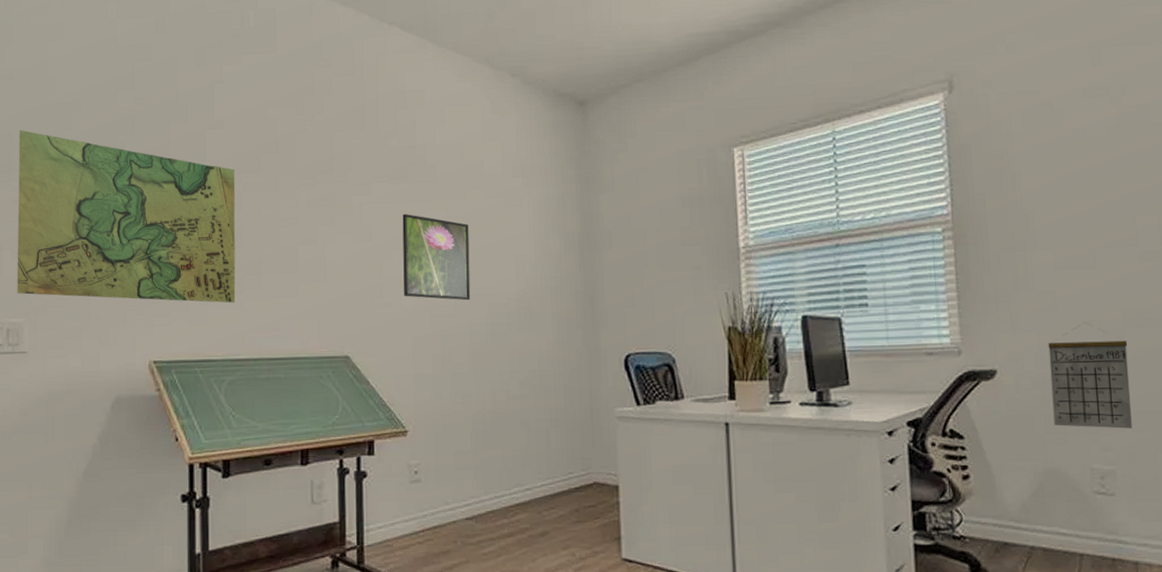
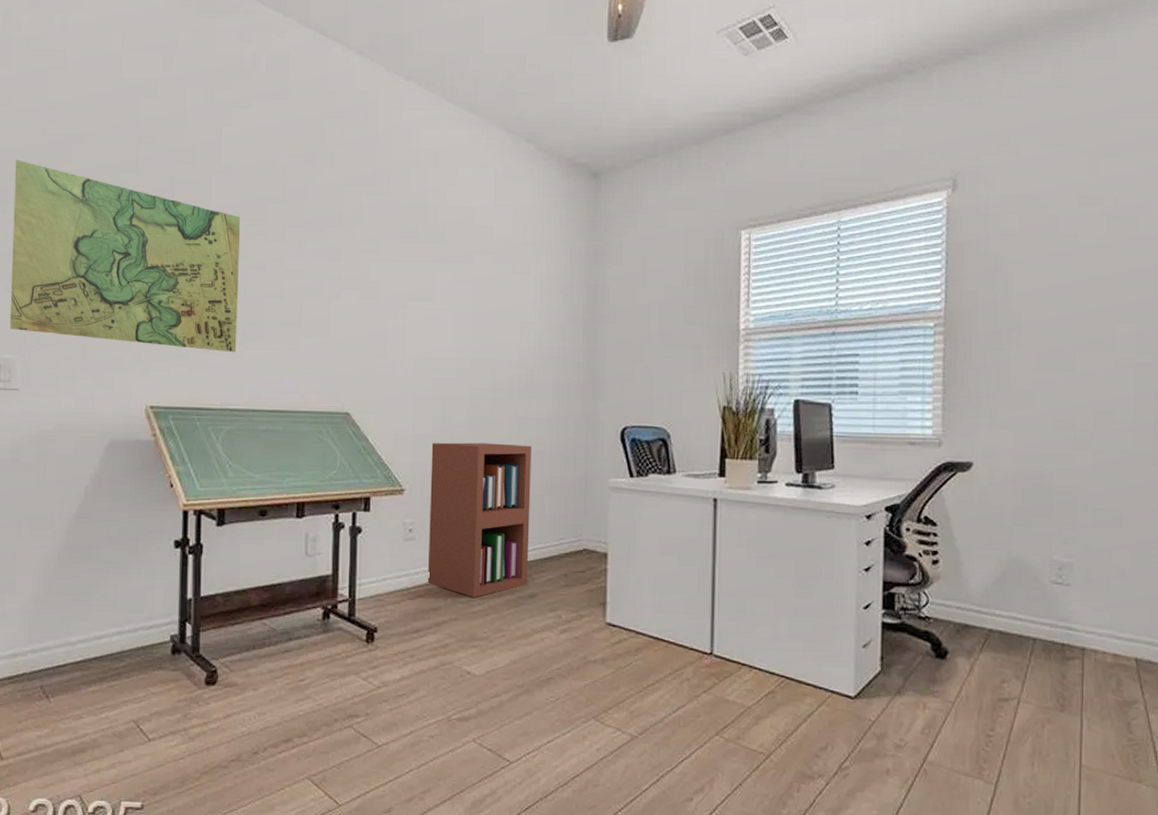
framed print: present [402,213,471,301] -> none [407,273,476,365]
bookshelf: none [433,378,538,538] -> present [427,442,532,597]
calendar: present [1048,323,1132,429] -> none [1021,422,1096,525]

